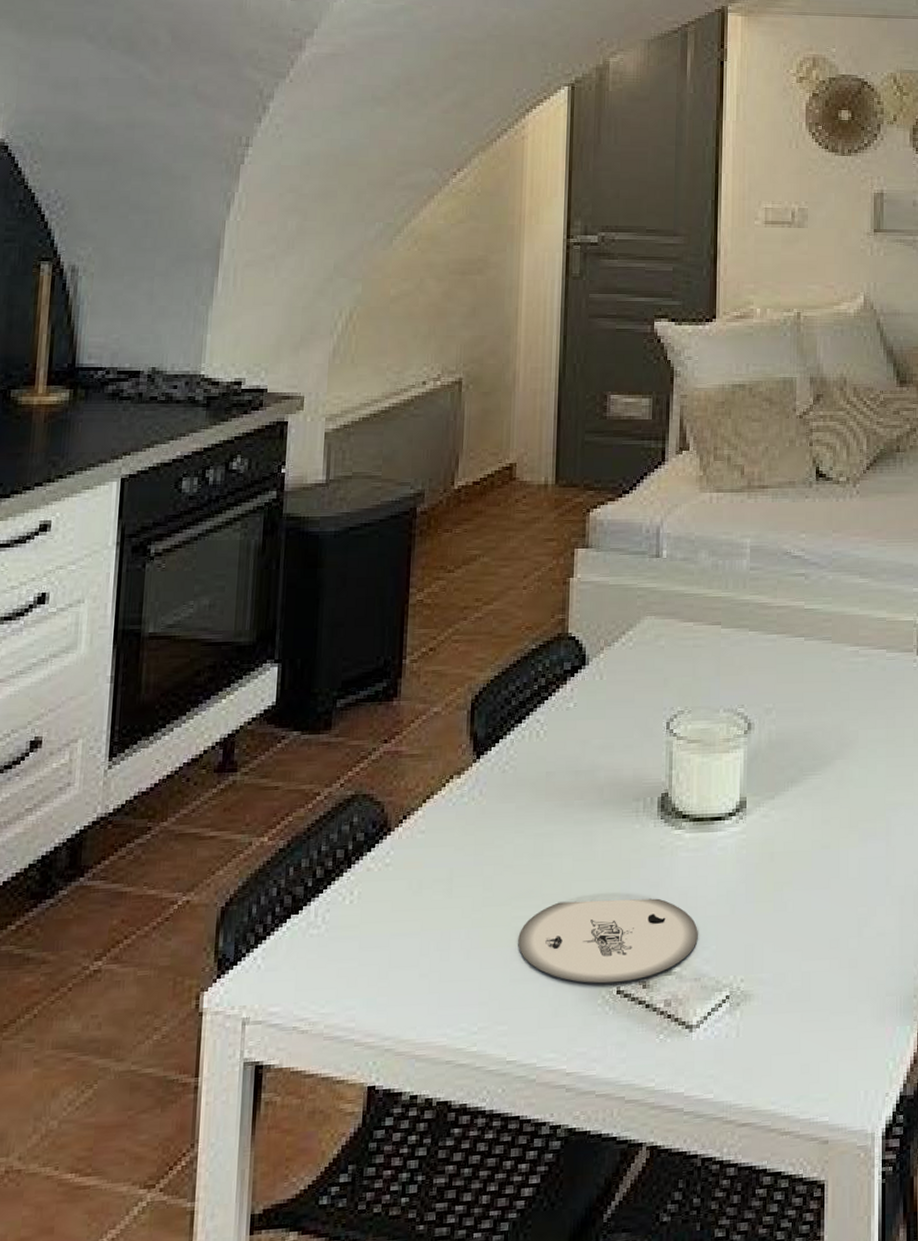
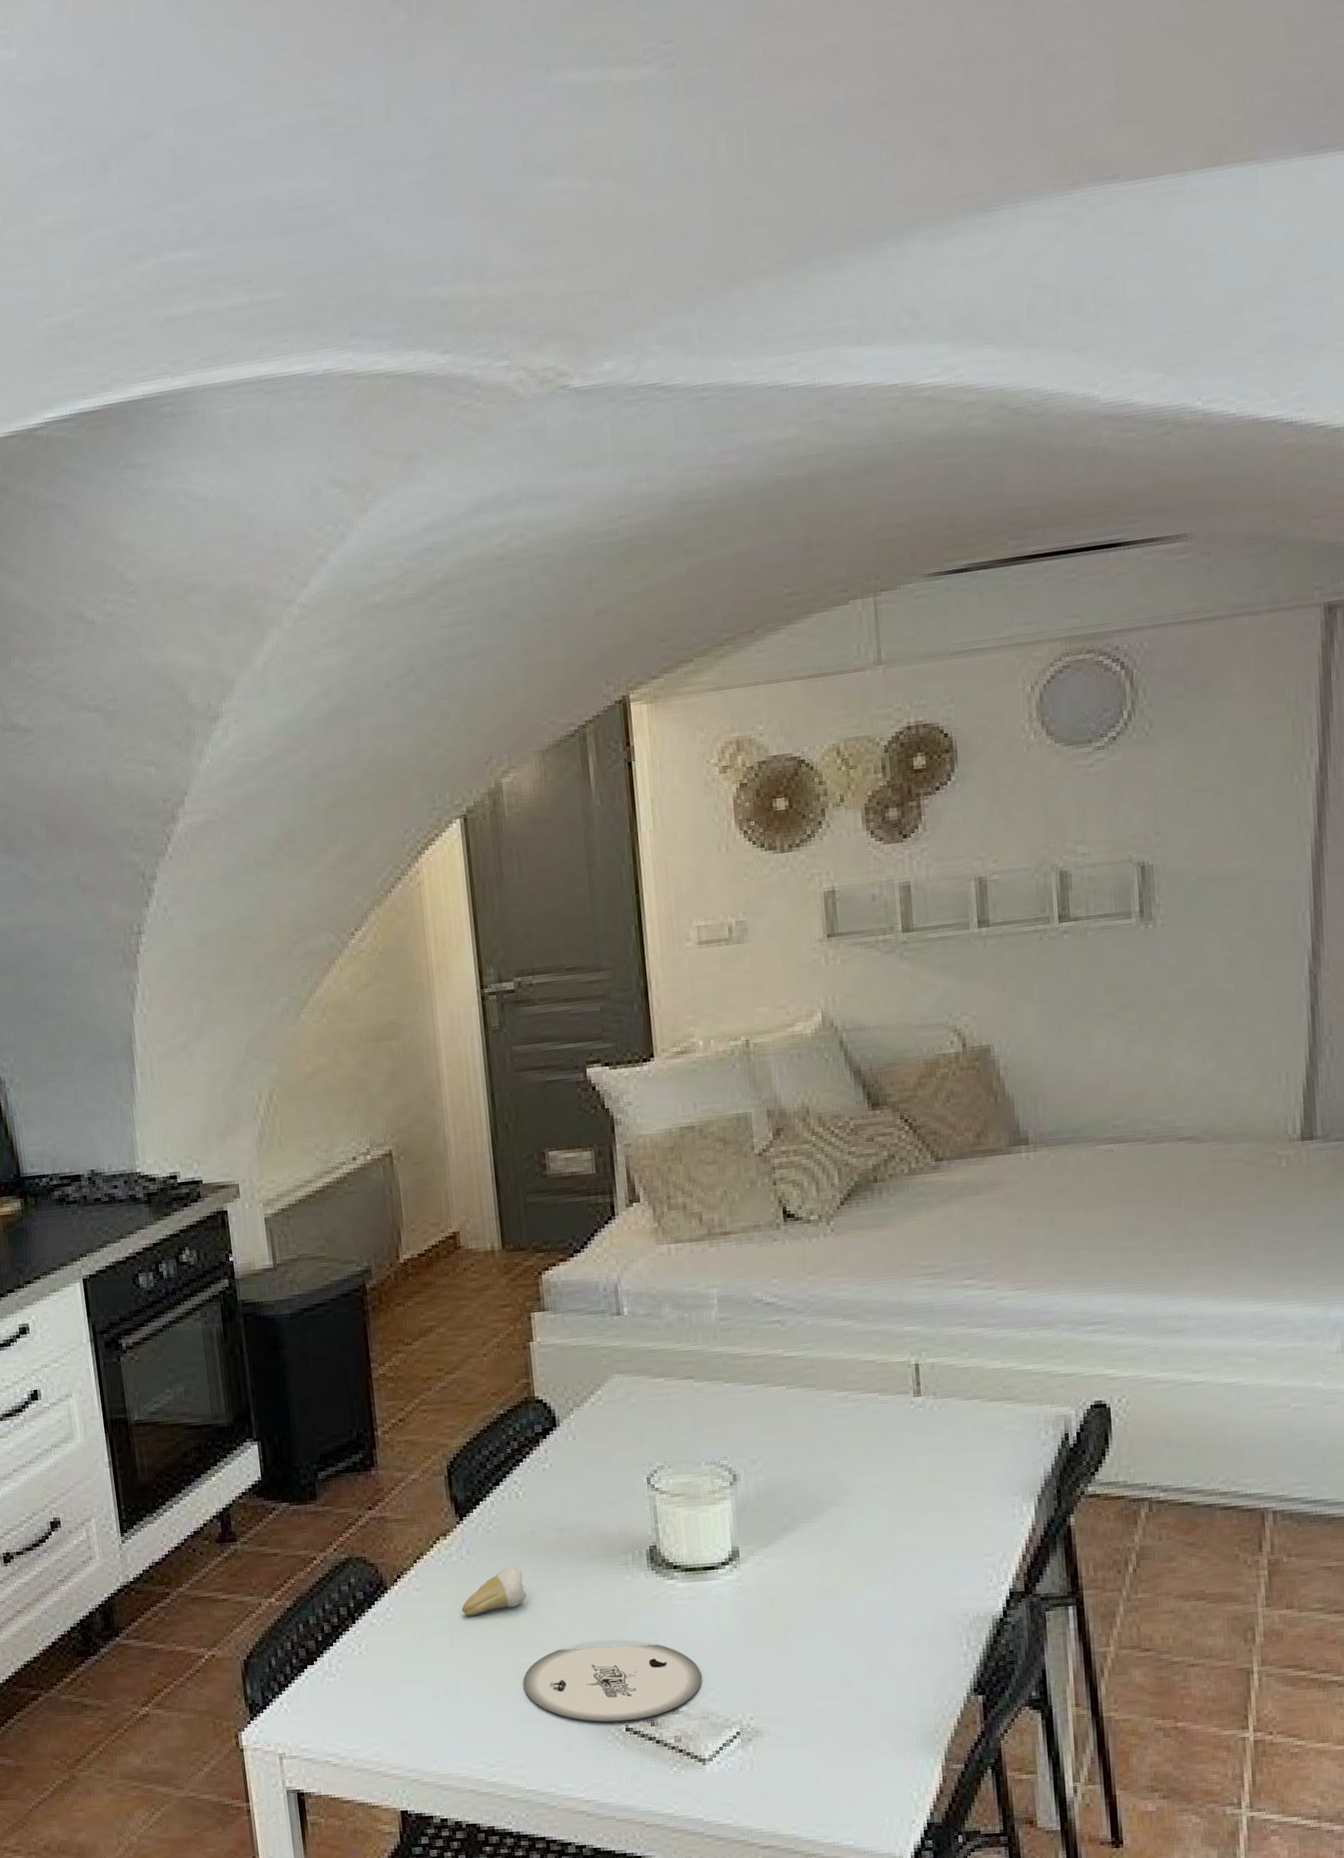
tooth: none [465,810,534,863] -> present [461,1567,527,1616]

